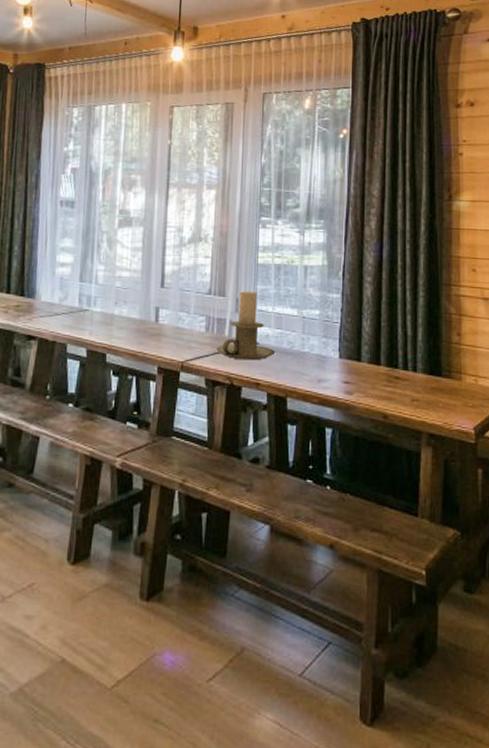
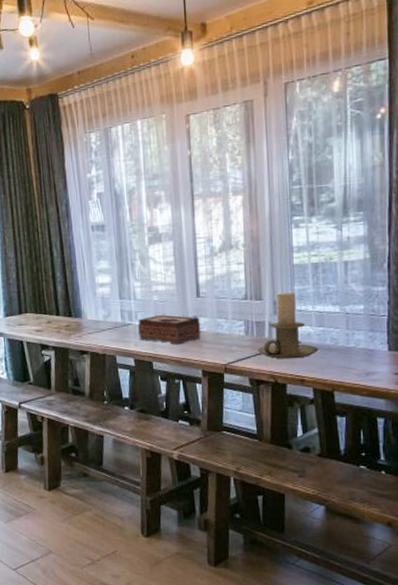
tissue box: none [94,302,162,337] -> present [137,314,201,345]

